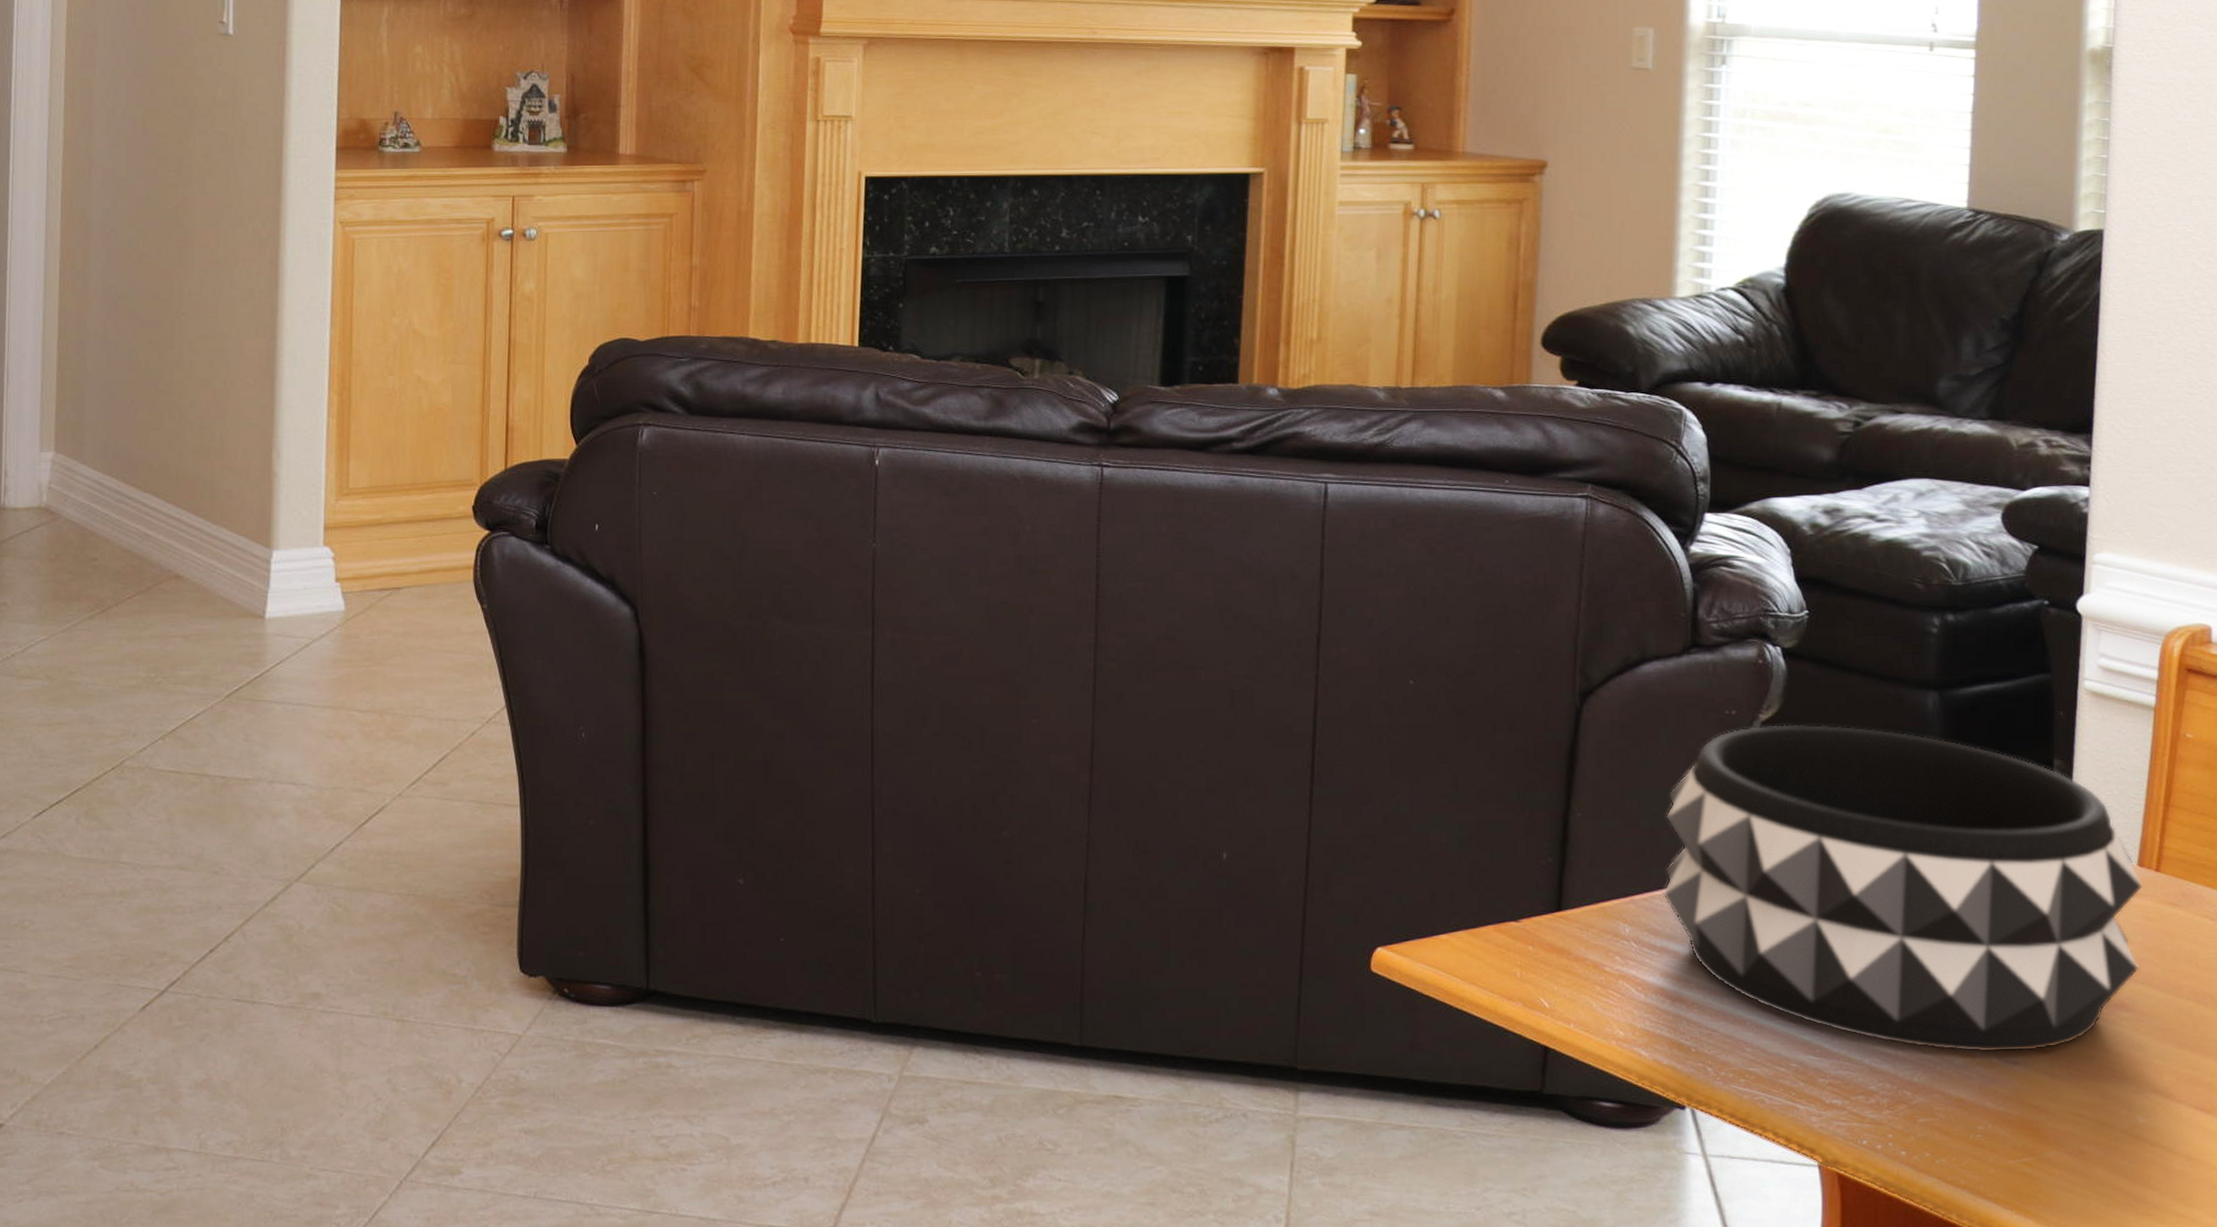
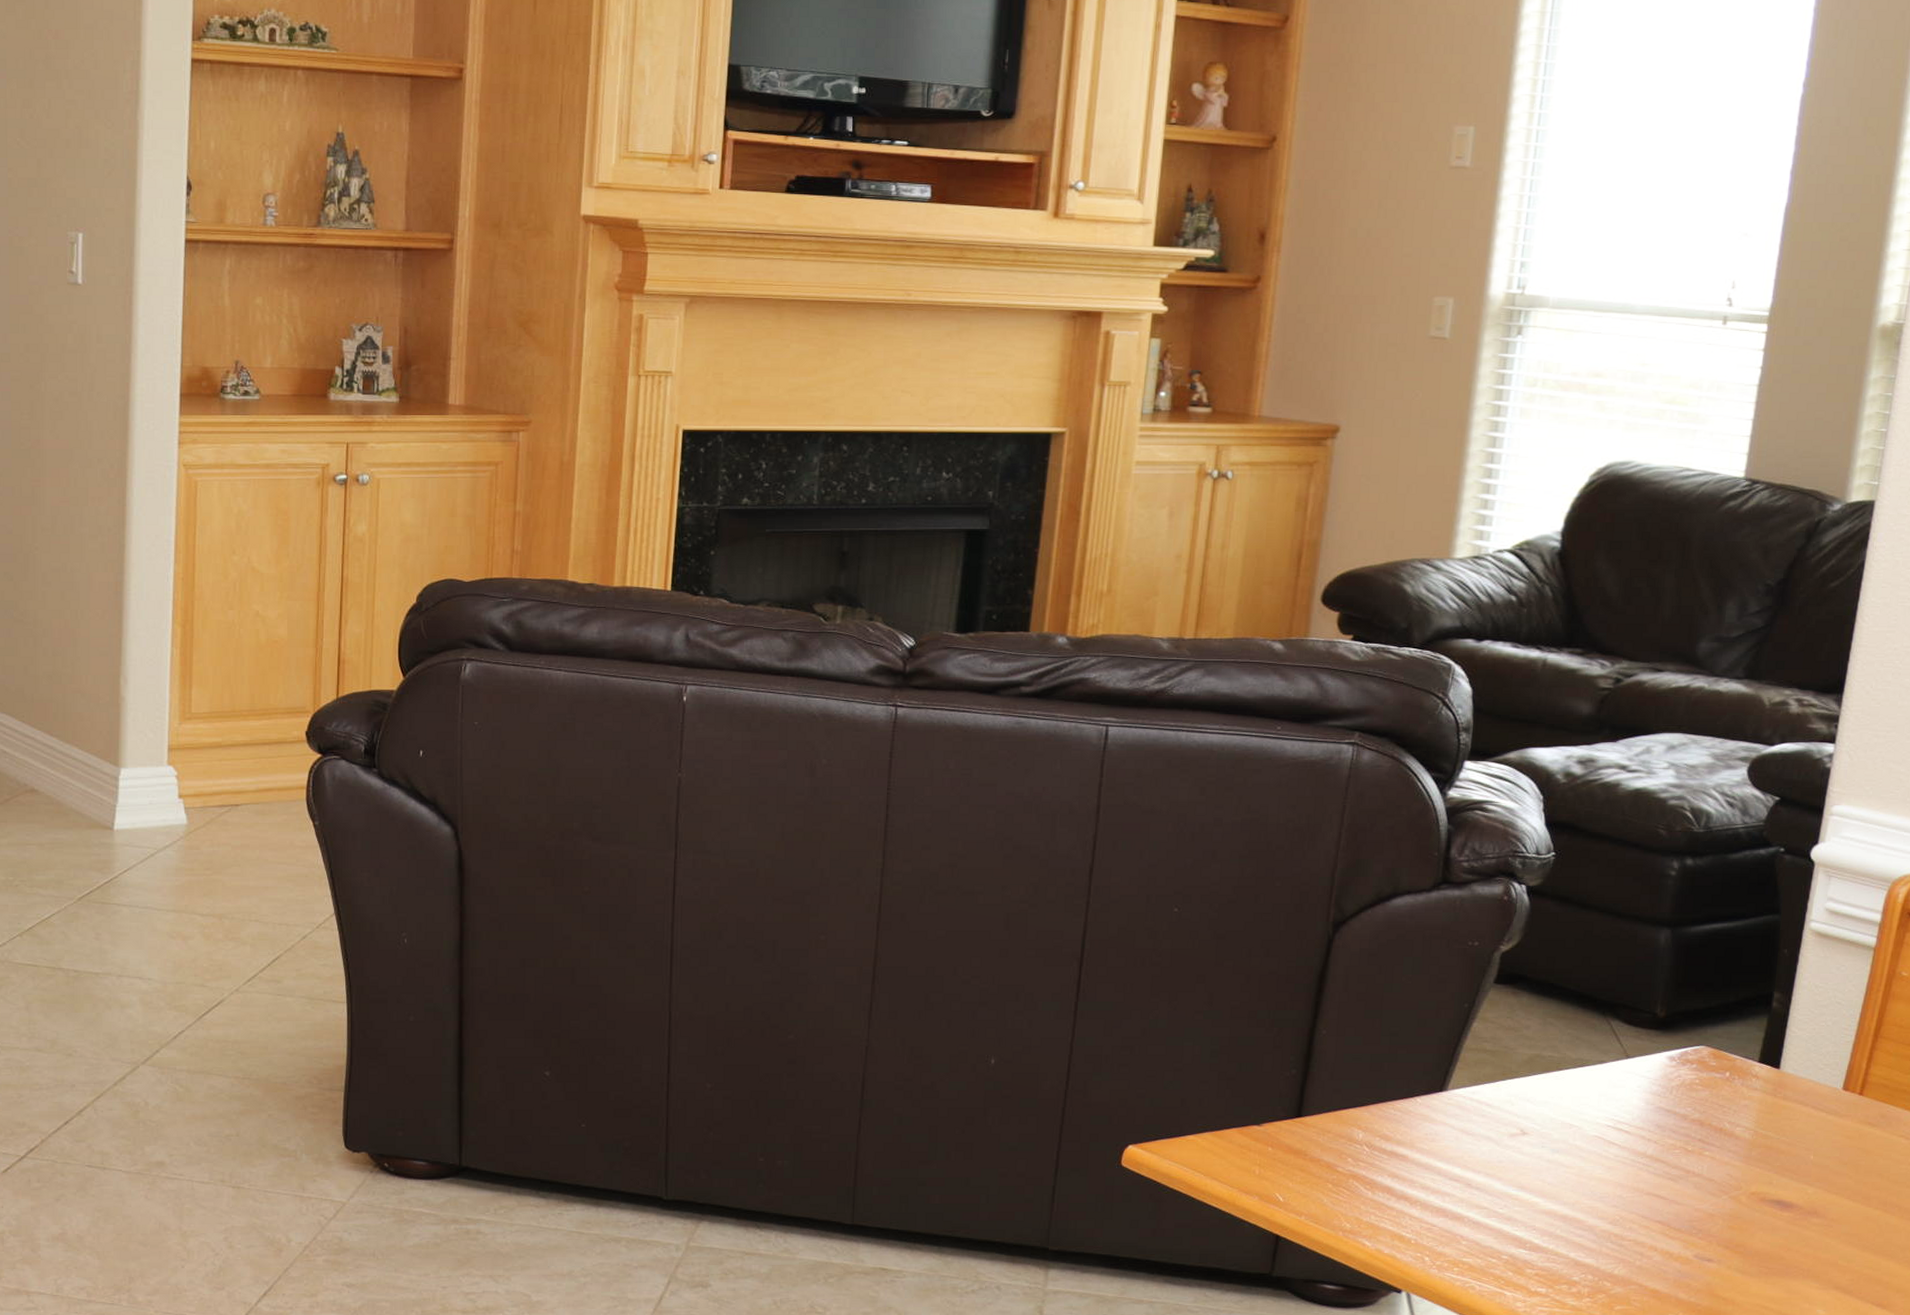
decorative bowl: present [1663,724,2143,1053] -> none [1396,956,1846,1251]

